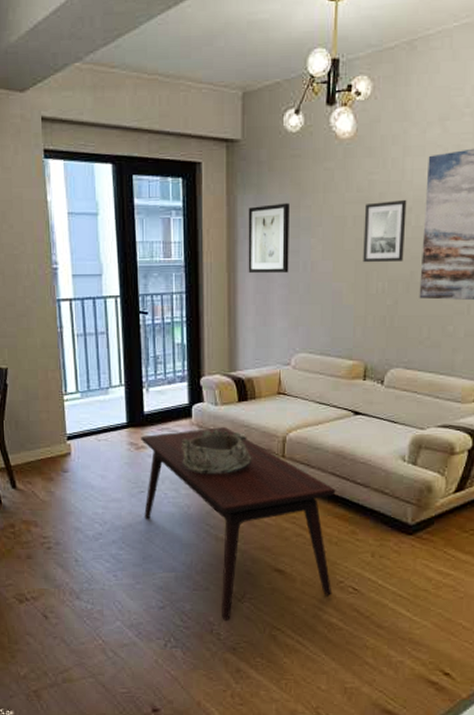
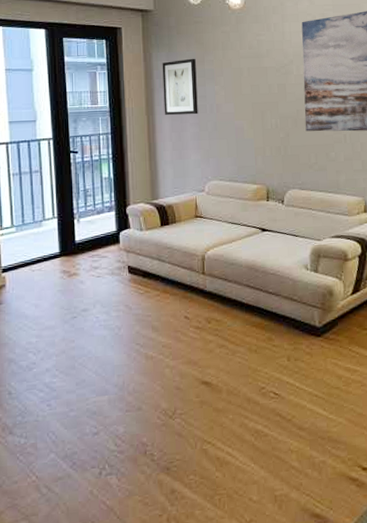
coffee table: present [141,427,336,621] -> none [73,250,256,440]
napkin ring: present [181,430,252,474] -> none [110,253,176,295]
wall art: present [363,200,407,263] -> none [256,55,290,104]

